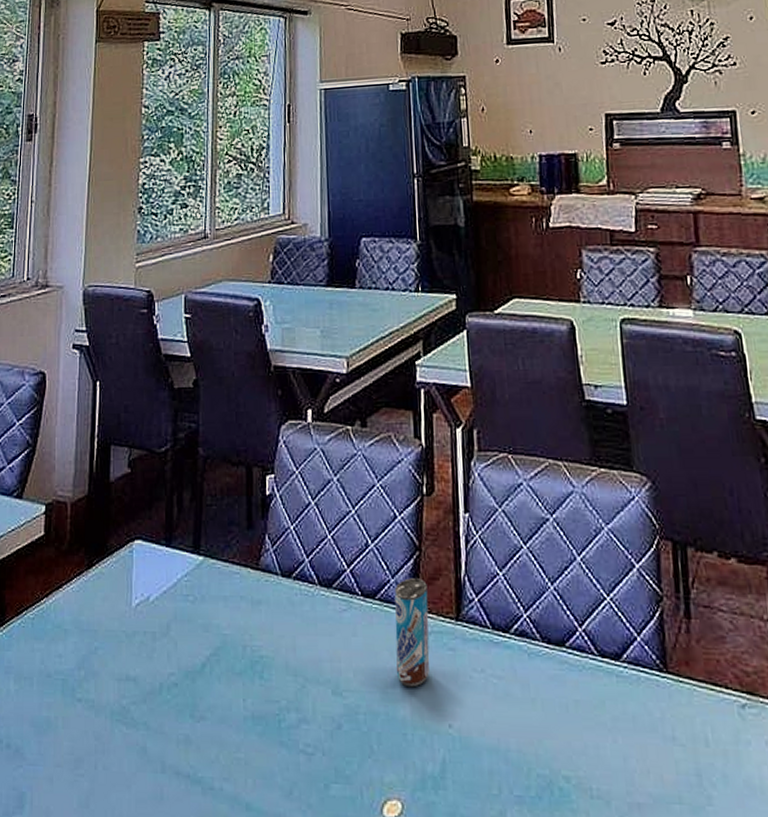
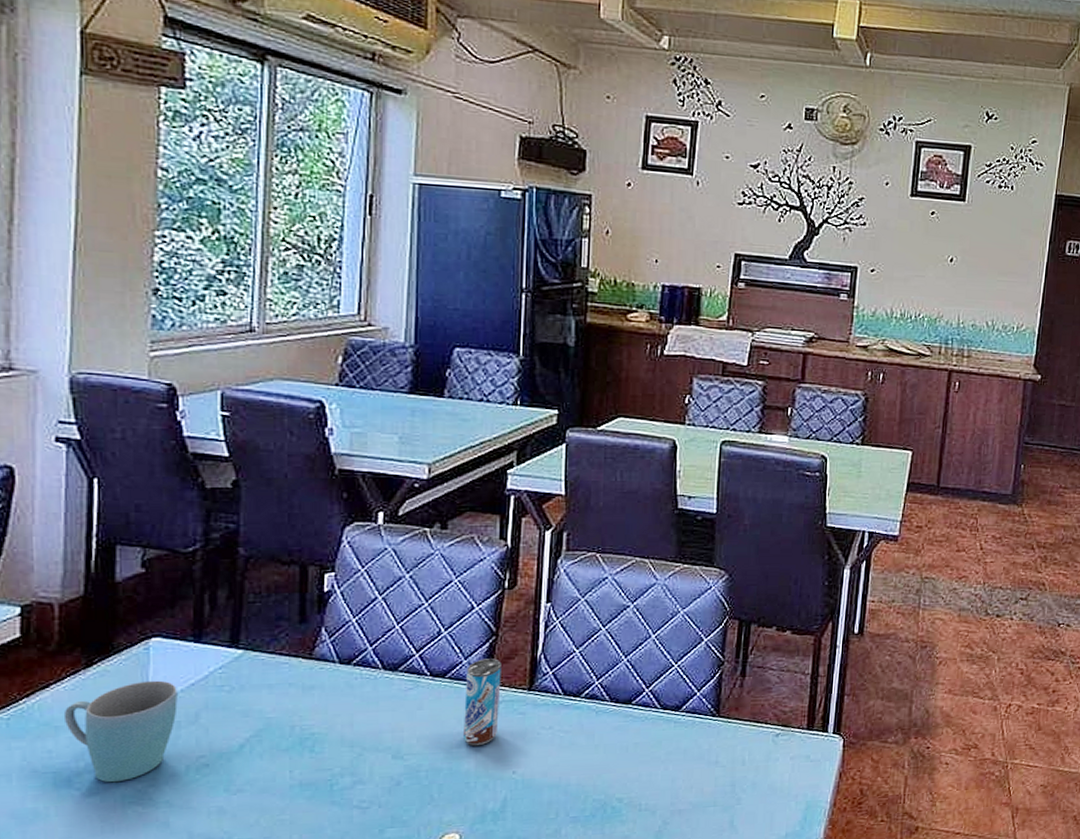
mug: none [71,585,153,696] -> present [63,680,178,783]

